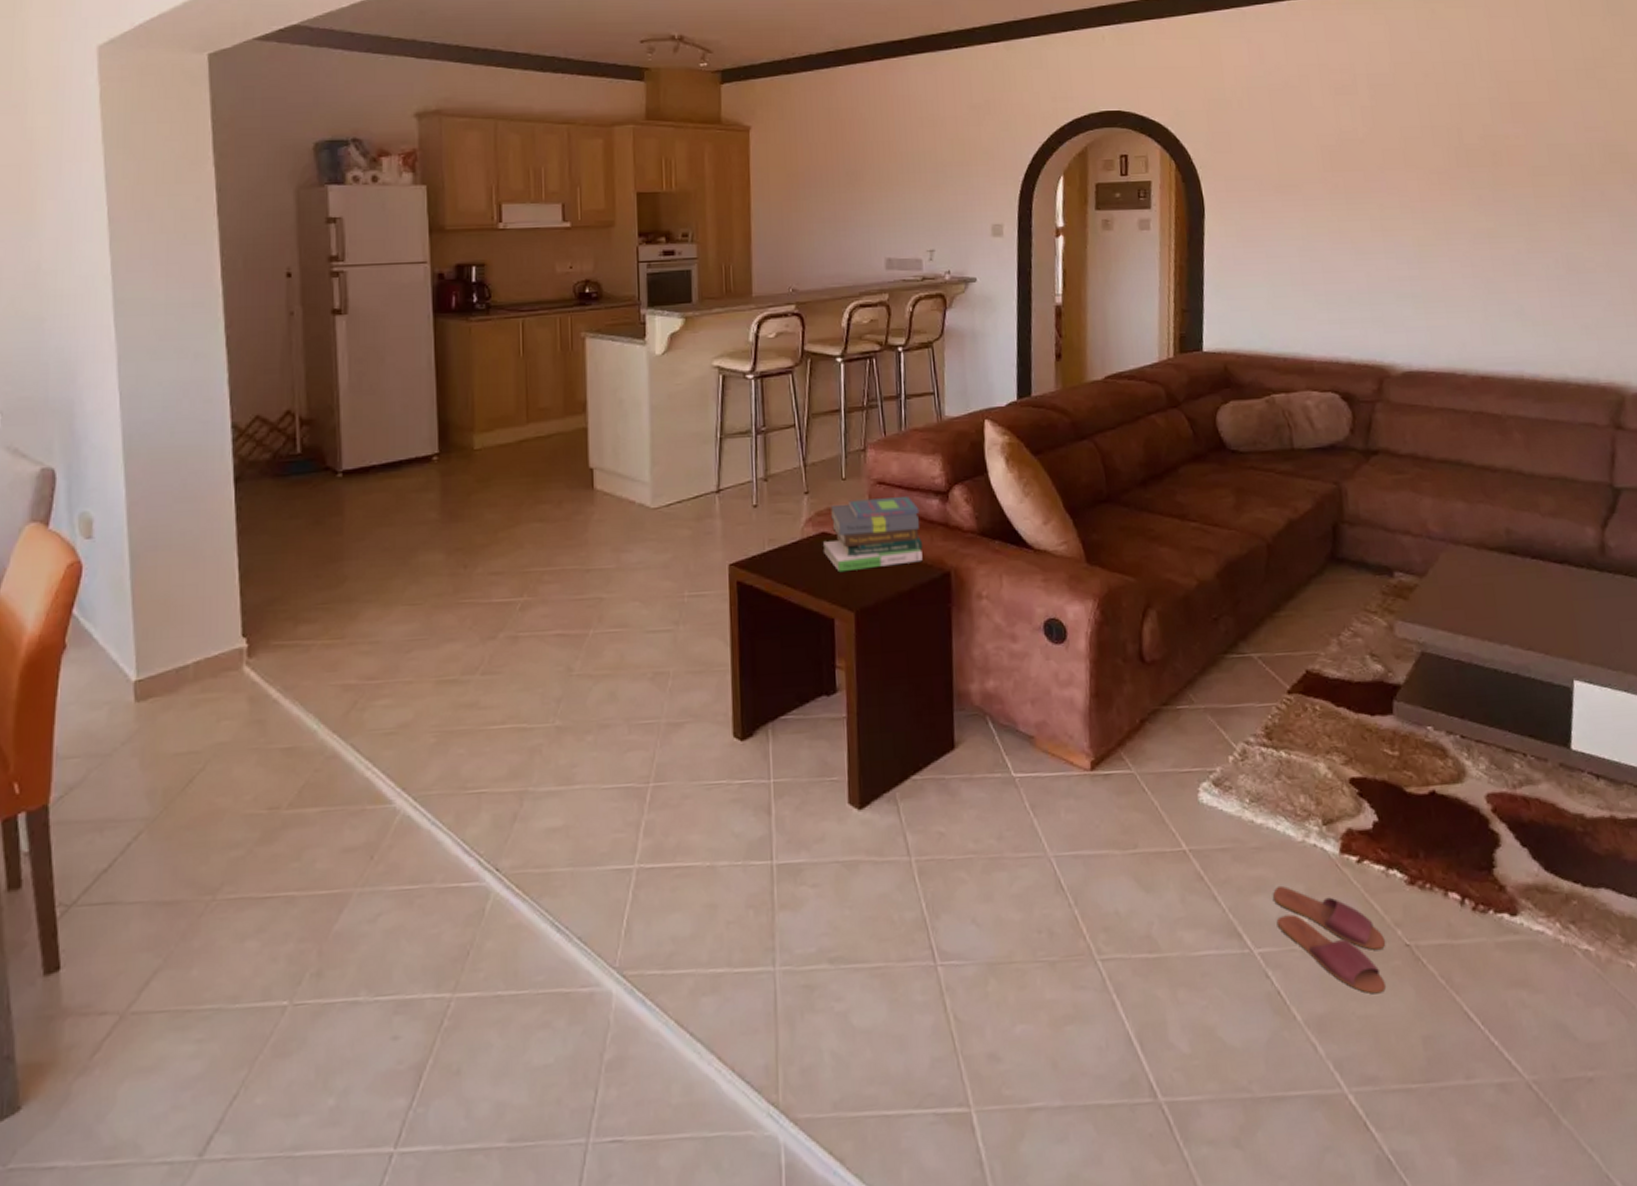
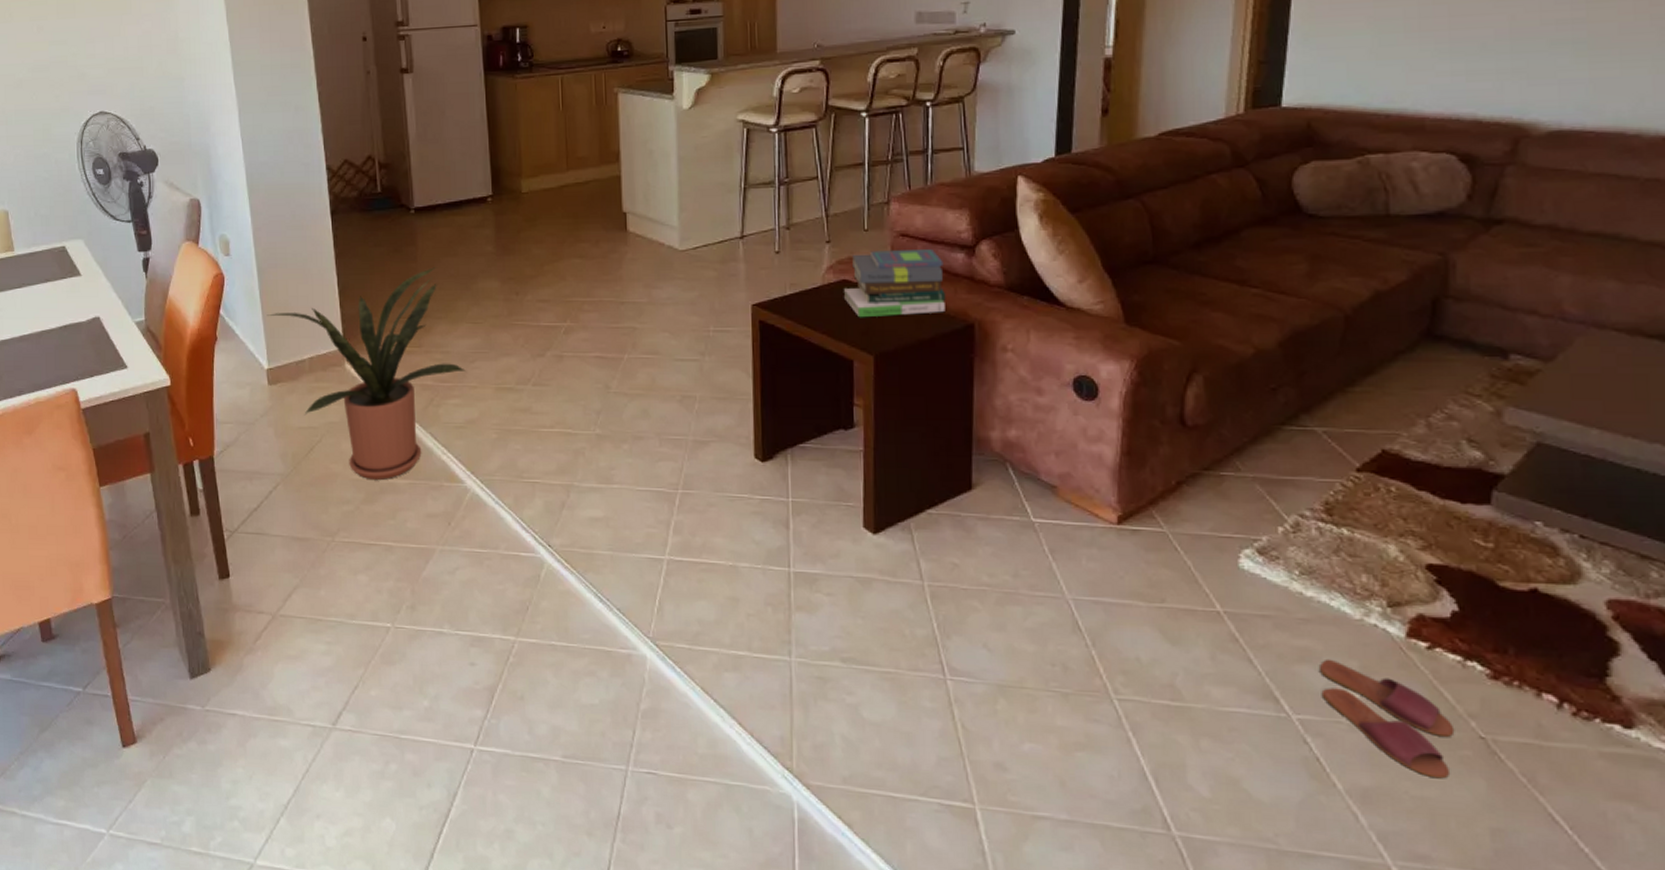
house plant: none [139,540,401,812] -> present [266,267,467,480]

